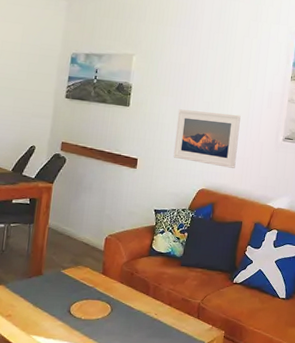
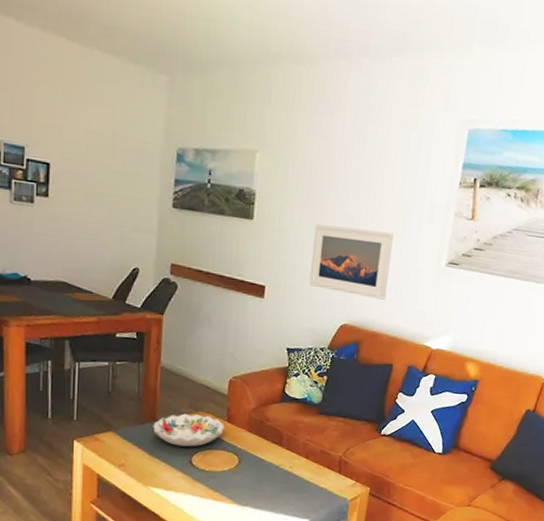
decorative bowl: none [38,267,100,298] -> present [153,413,225,447]

